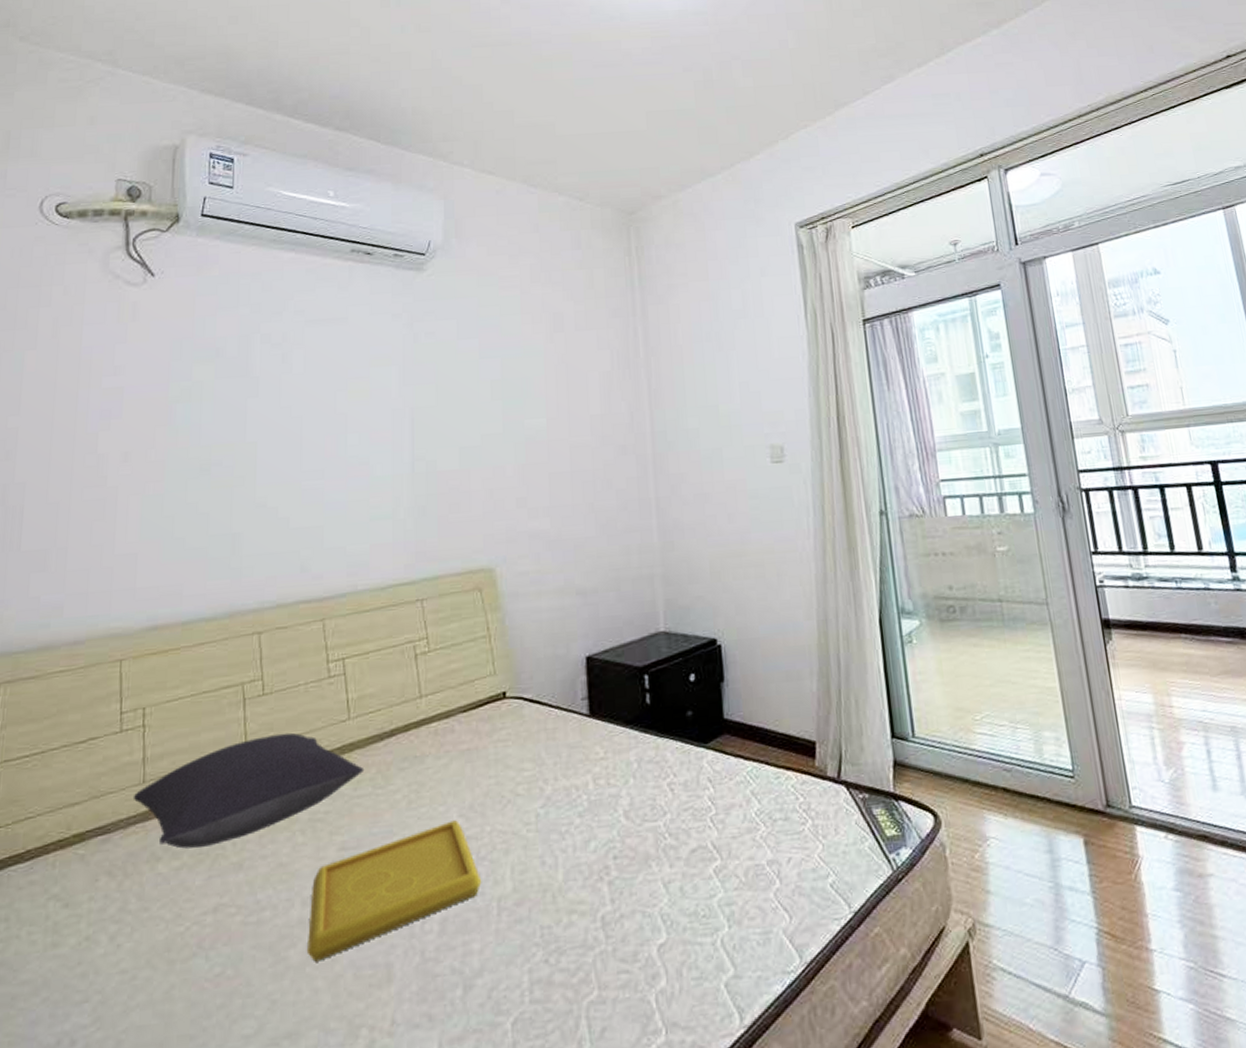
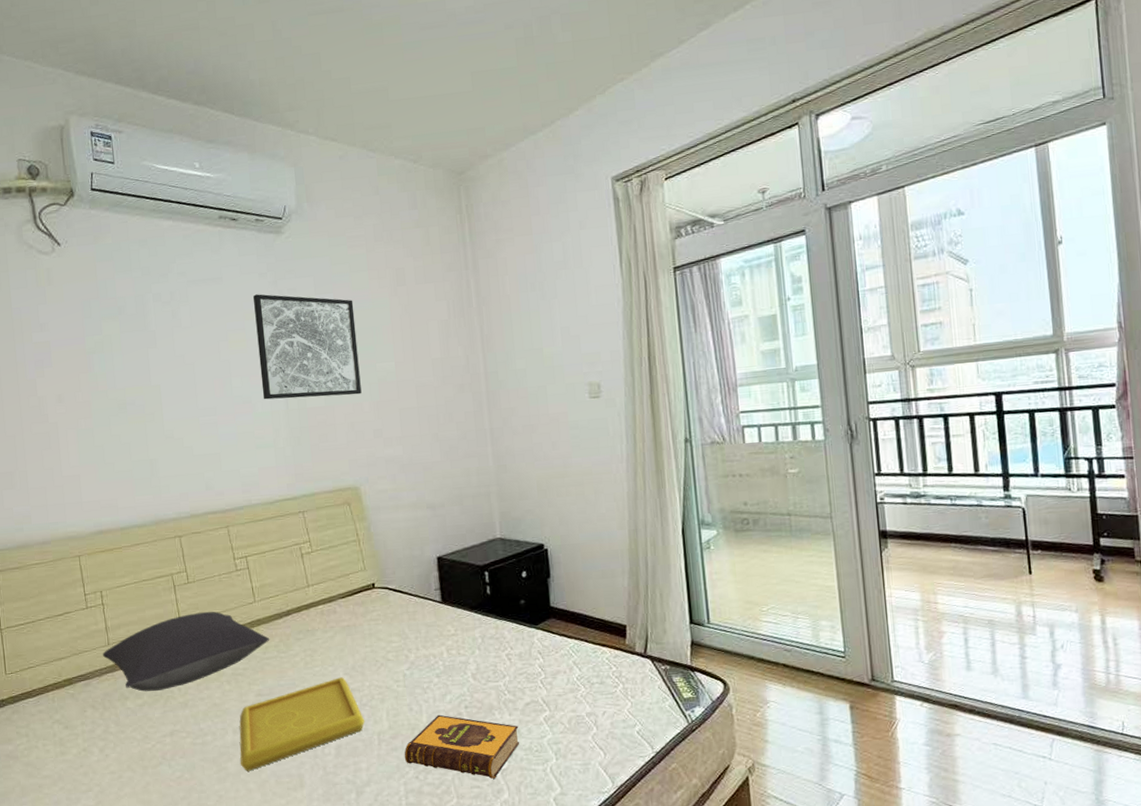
wall art: none [383,337,505,461] -> present [253,294,362,400]
hardback book: none [531,869,683,959] -> present [404,714,520,779]

